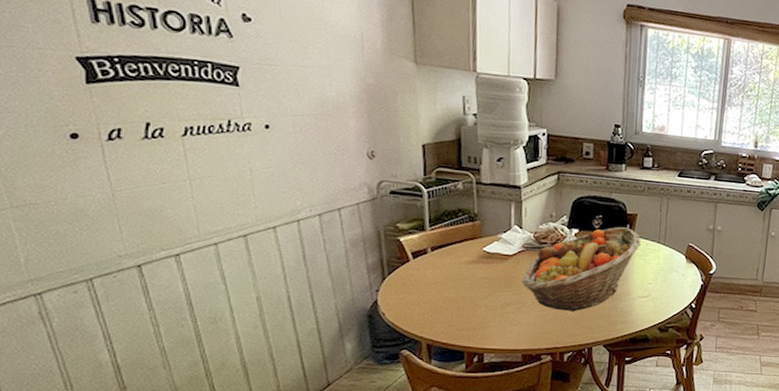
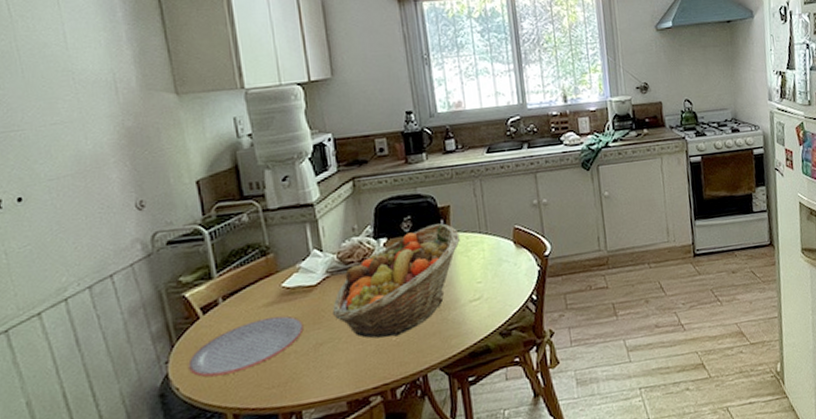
plate: none [395,273,496,312] -> present [188,315,304,377]

